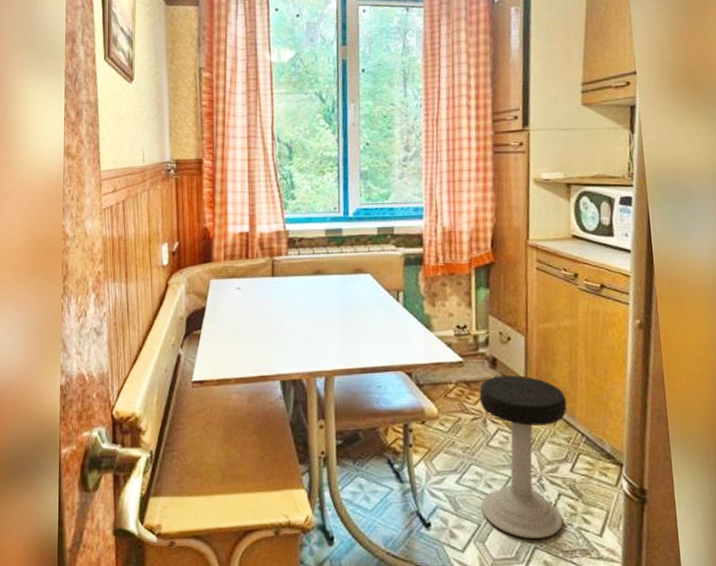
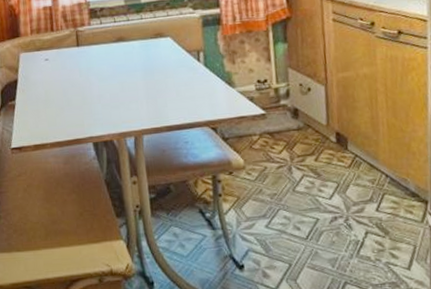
stool: present [479,375,567,538] -> none [283,123,372,275]

